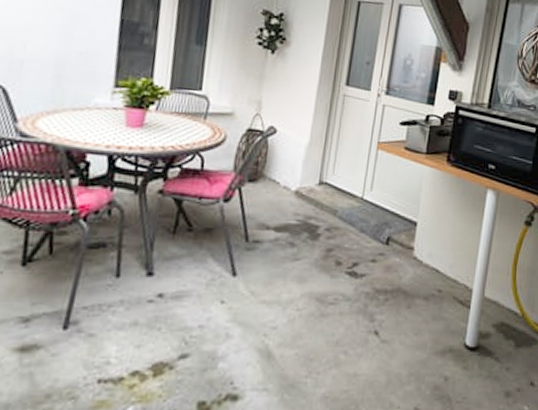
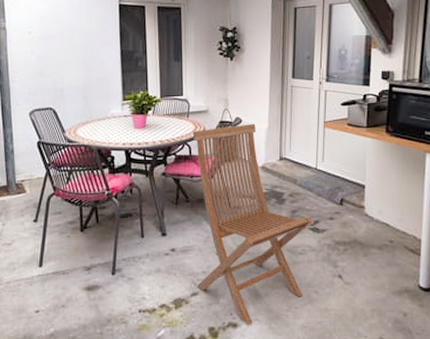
deck chair: none [189,135,351,398] -> present [192,124,313,326]

